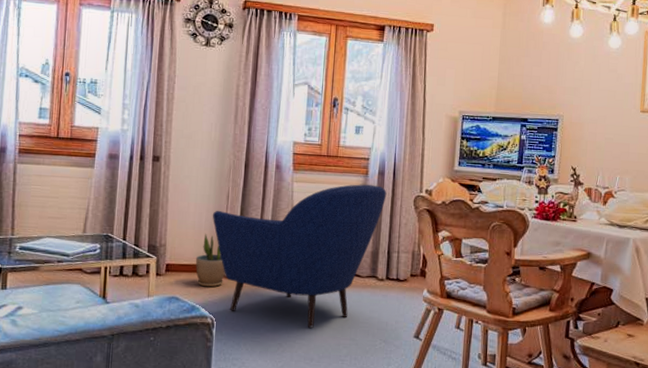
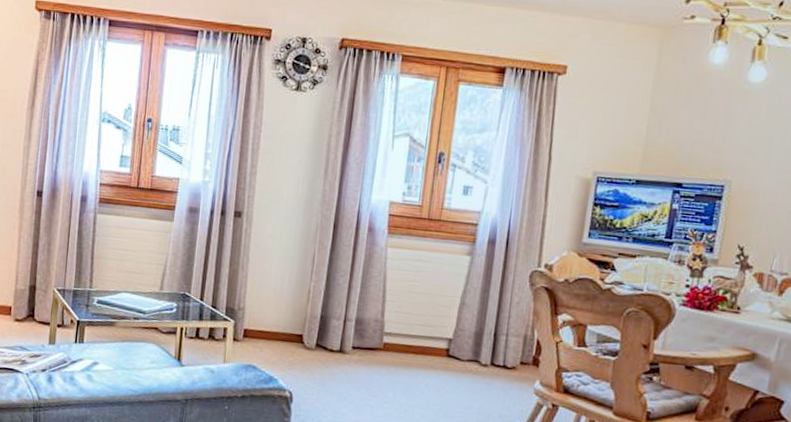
potted plant: present [195,234,225,287] -> none [275,299,307,358]
armchair: present [212,184,387,328] -> none [295,253,497,413]

